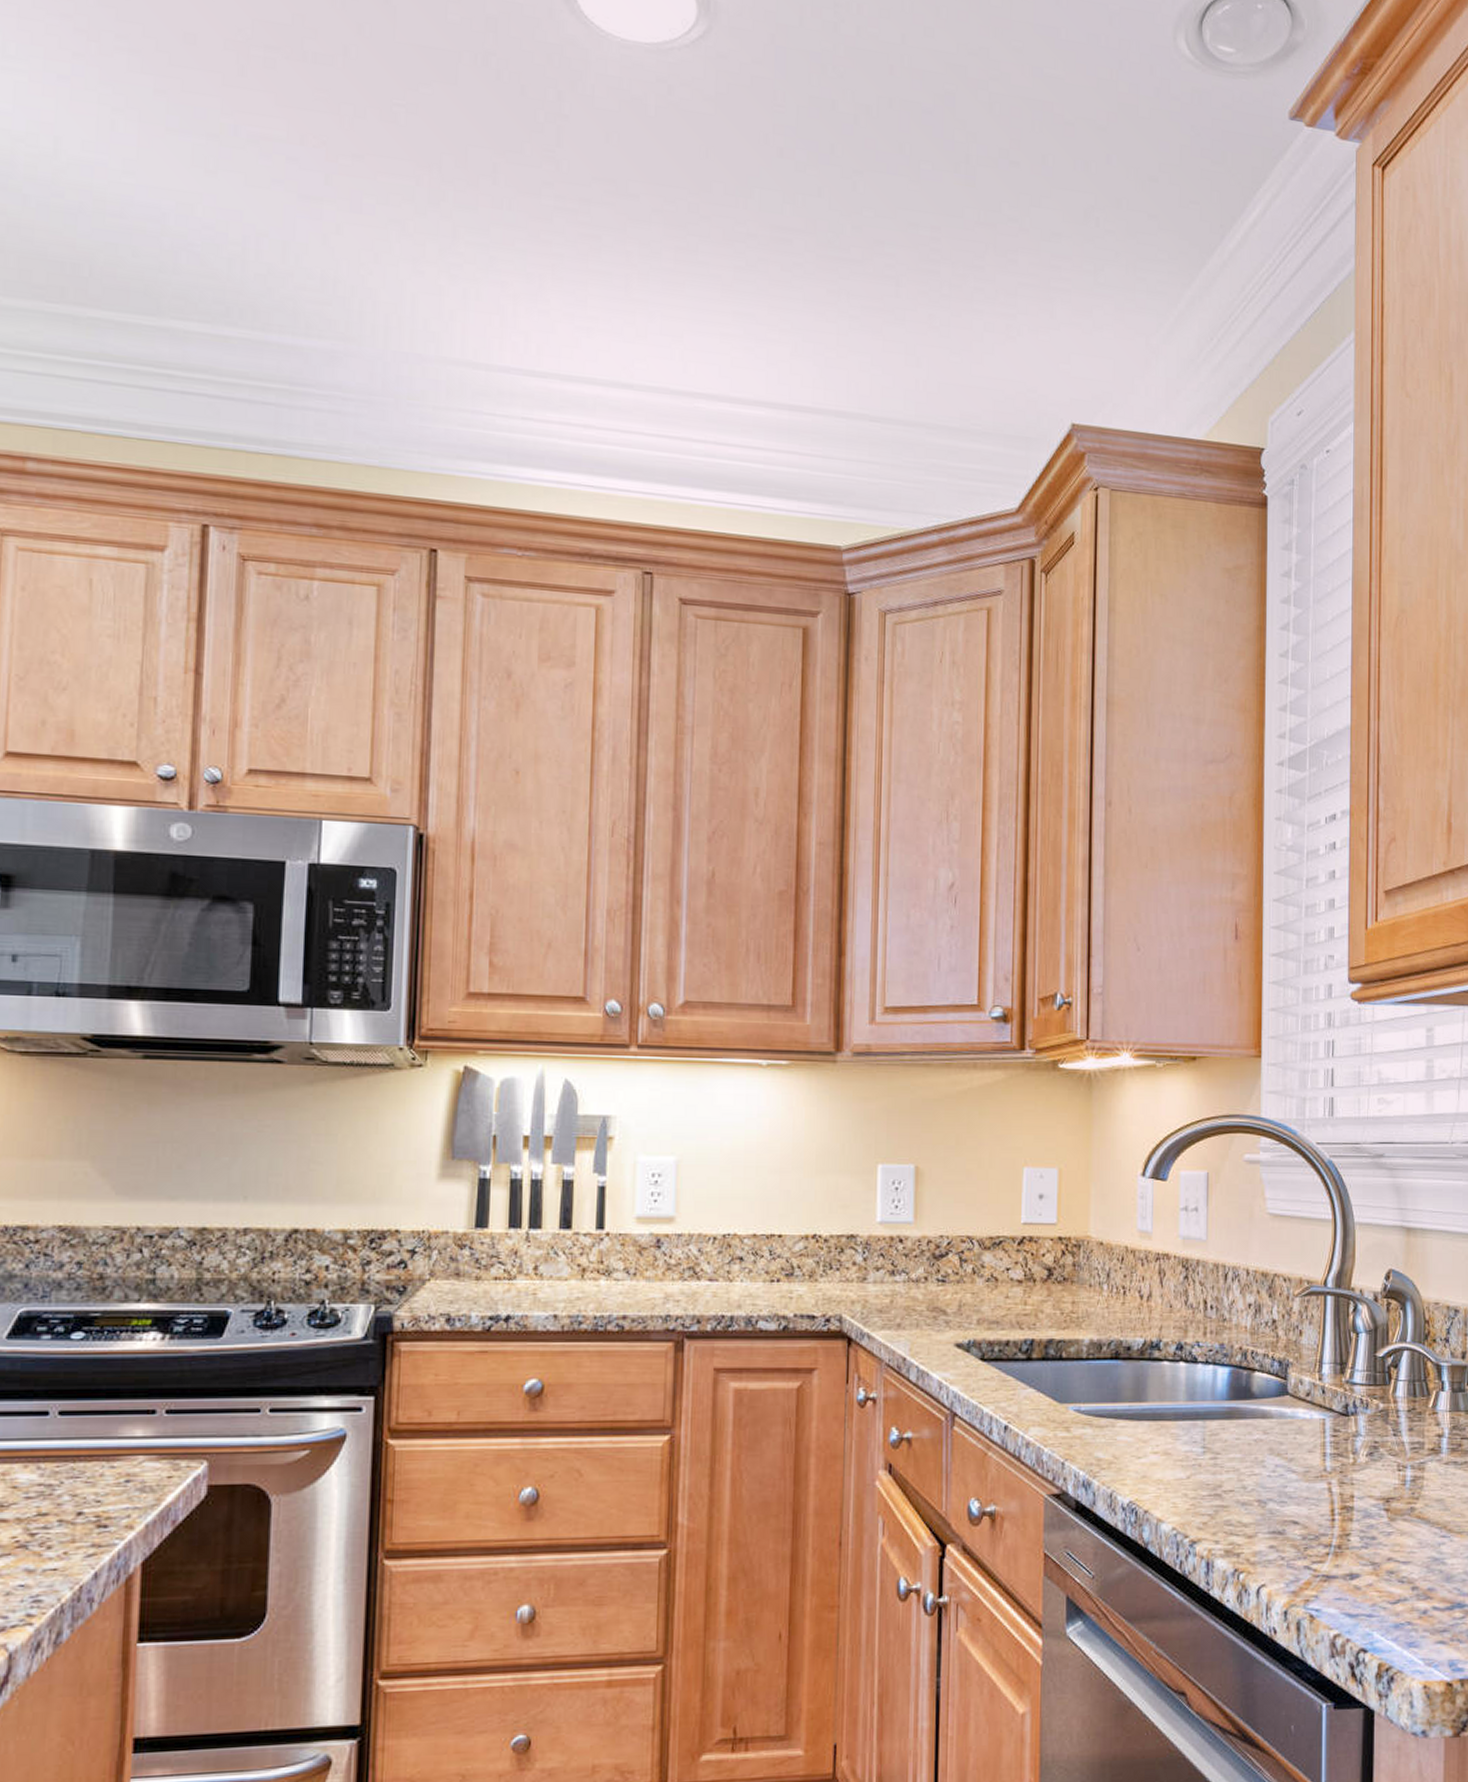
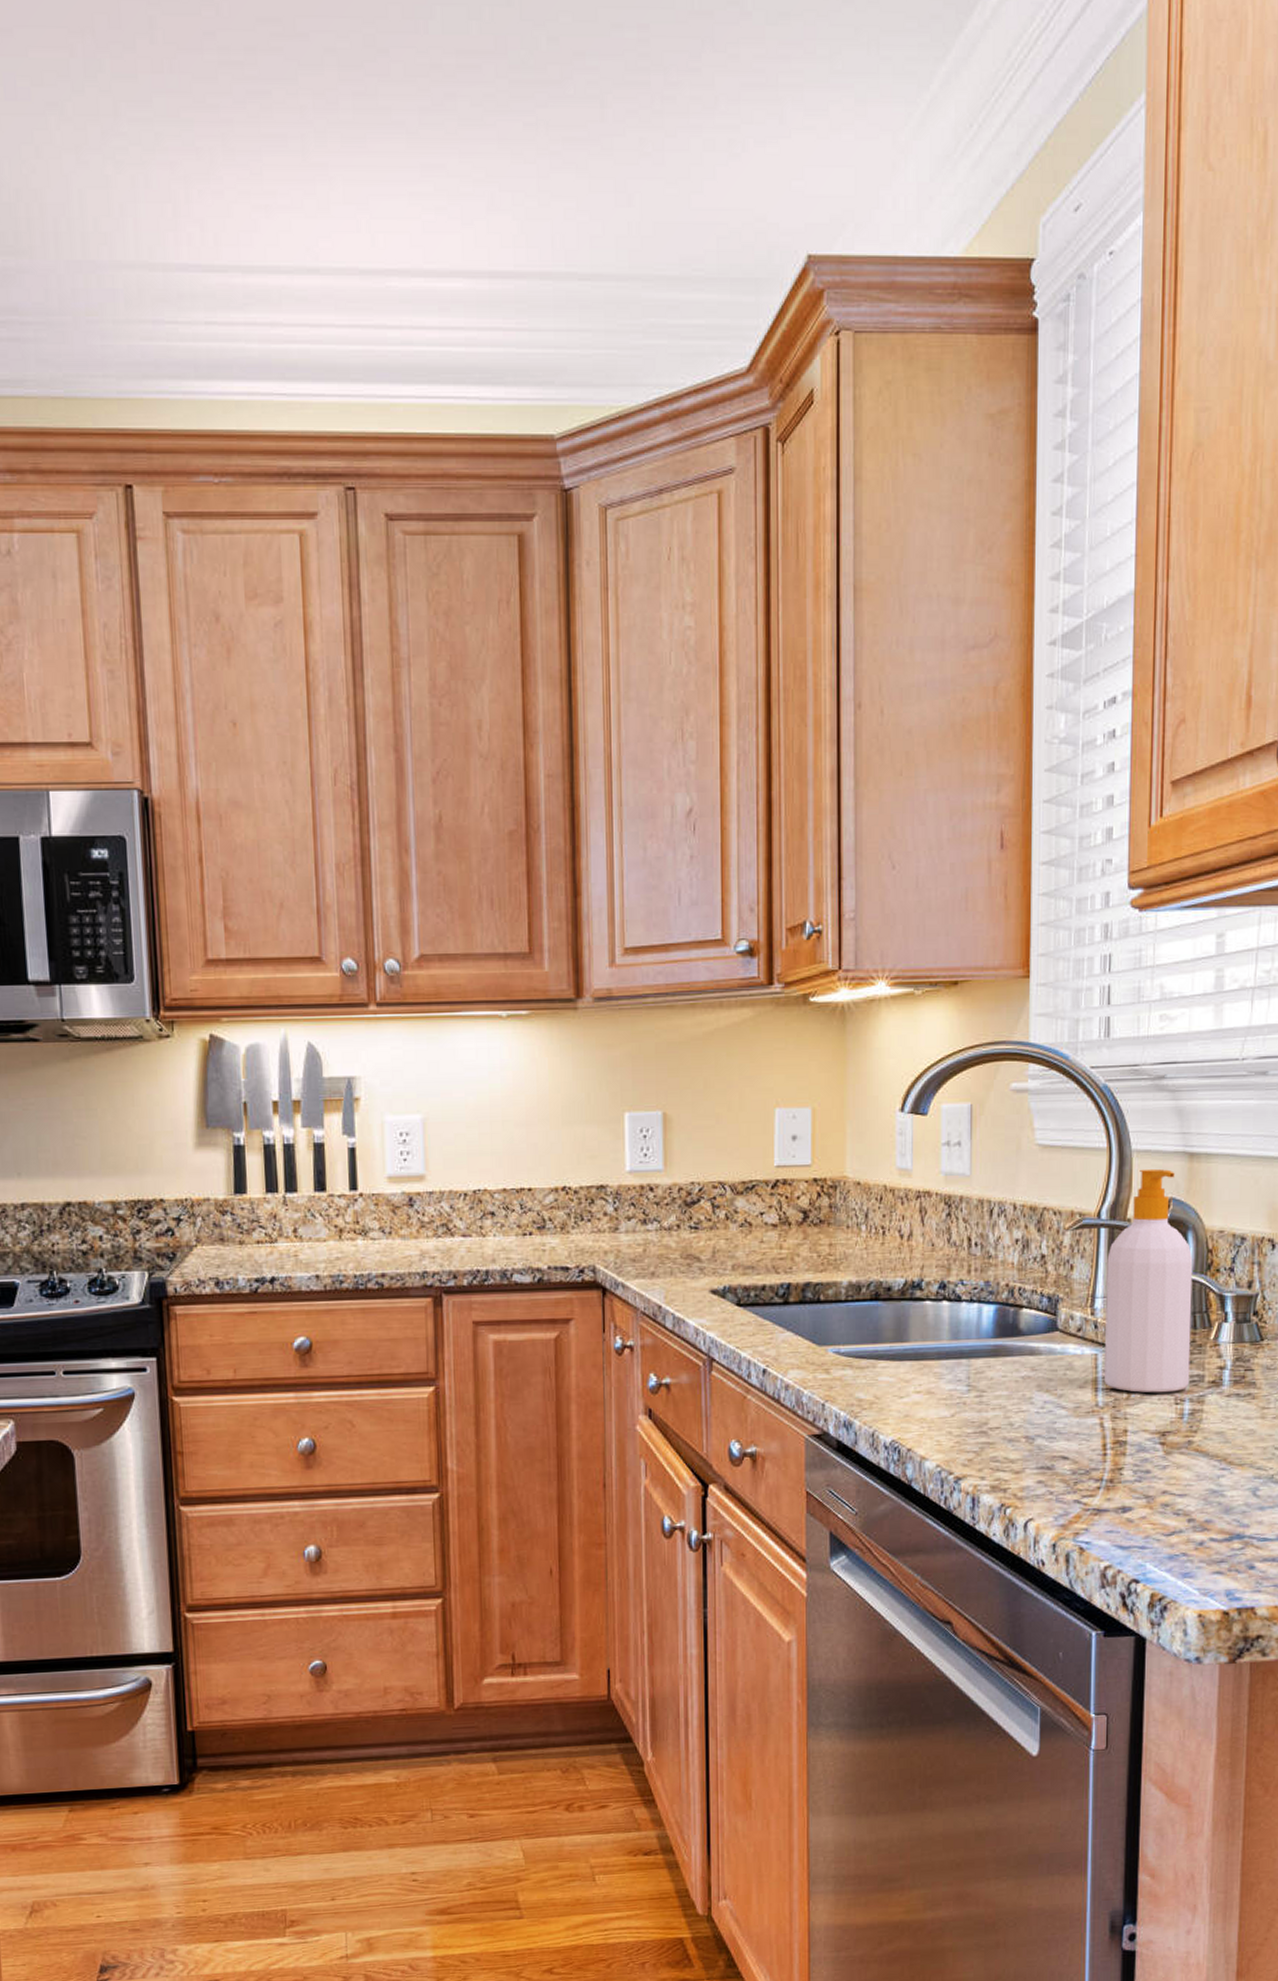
soap bottle: none [1332,1241,1412,1459] -> present [1104,1168,1193,1393]

